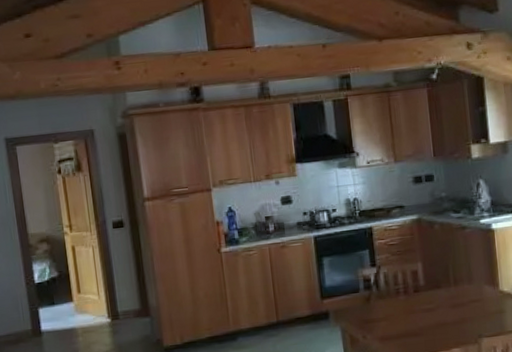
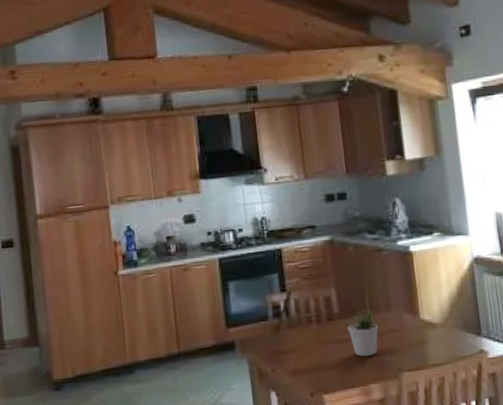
potted plant: none [432,281,461,324] -> present [348,308,379,357]

